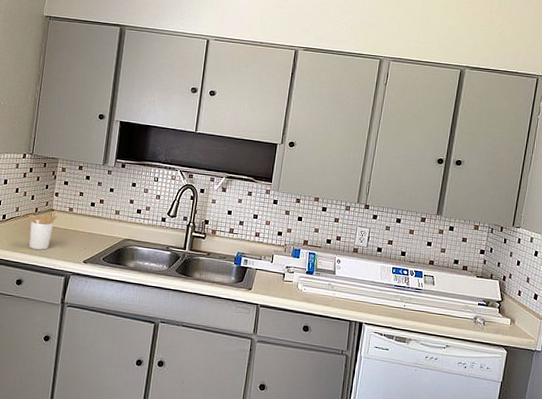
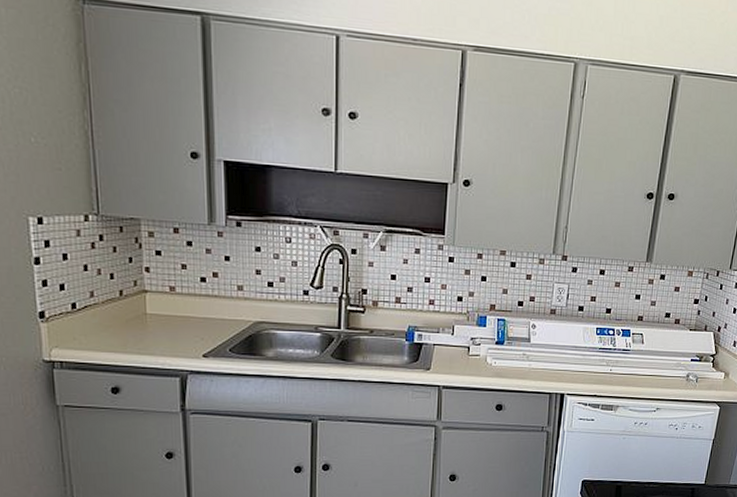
utensil holder: present [28,210,57,250] -> none [110,291,154,345]

